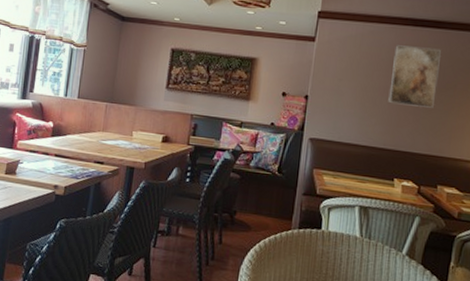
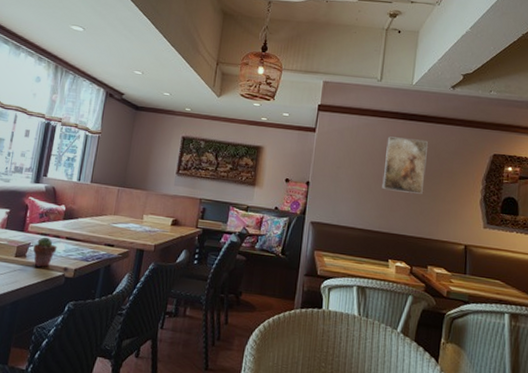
potted succulent: none [22,154,47,185] -> present [32,236,58,268]

